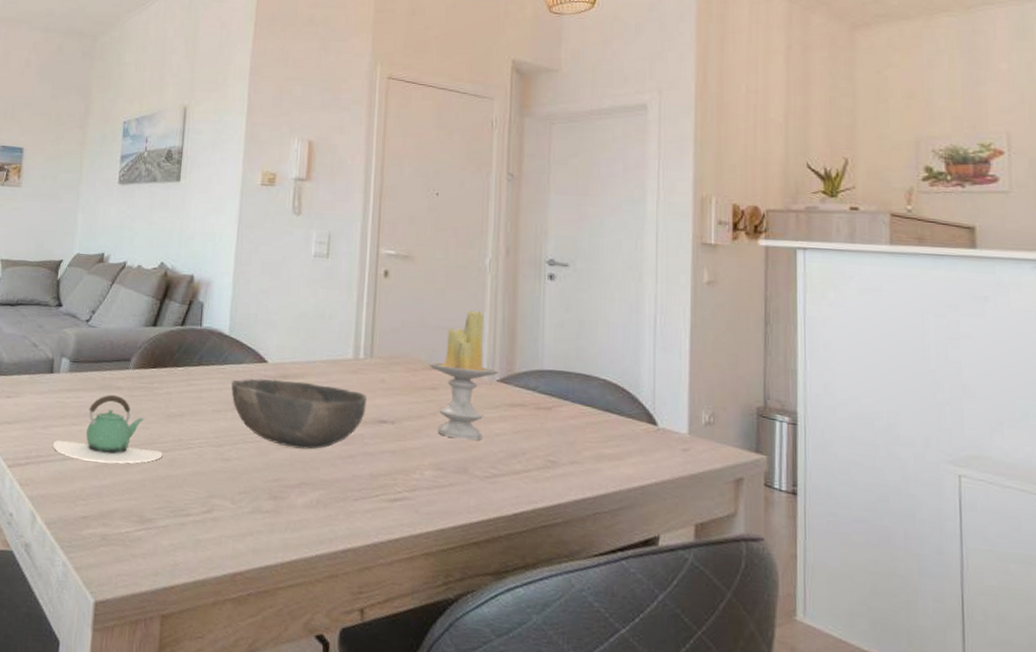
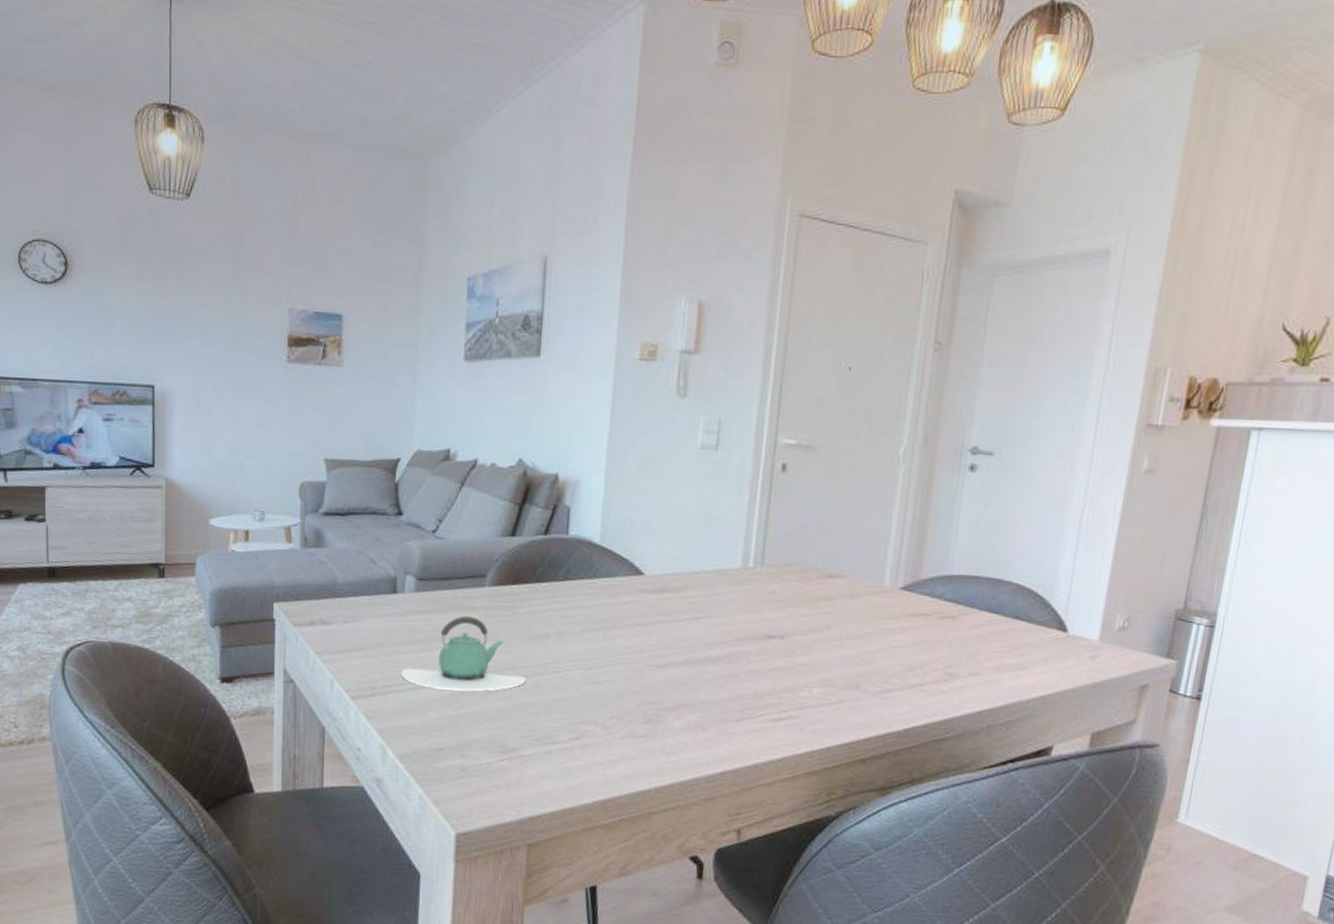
bowl: present [231,378,368,450] -> none [602,593,755,670]
candle: present [429,310,498,441] -> none [826,509,902,654]

